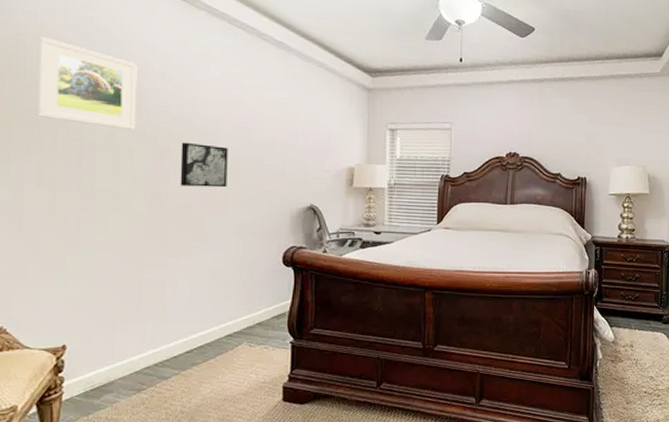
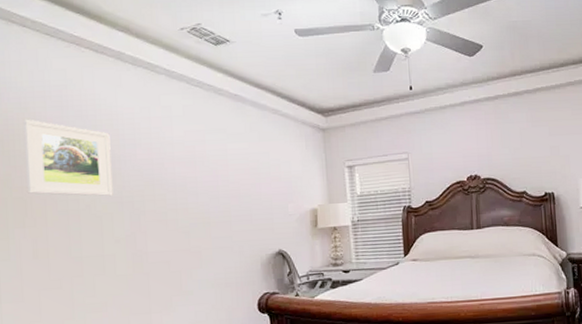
wall art: present [180,142,228,188] -> none [154,201,200,244]

